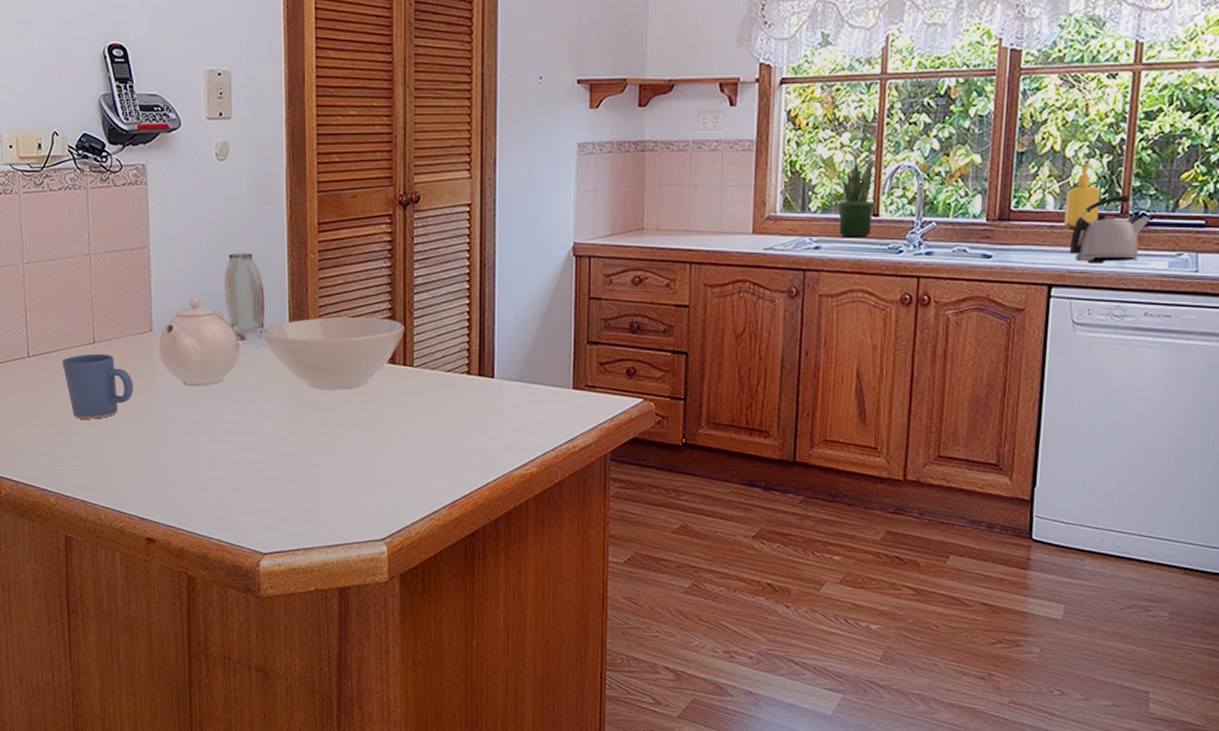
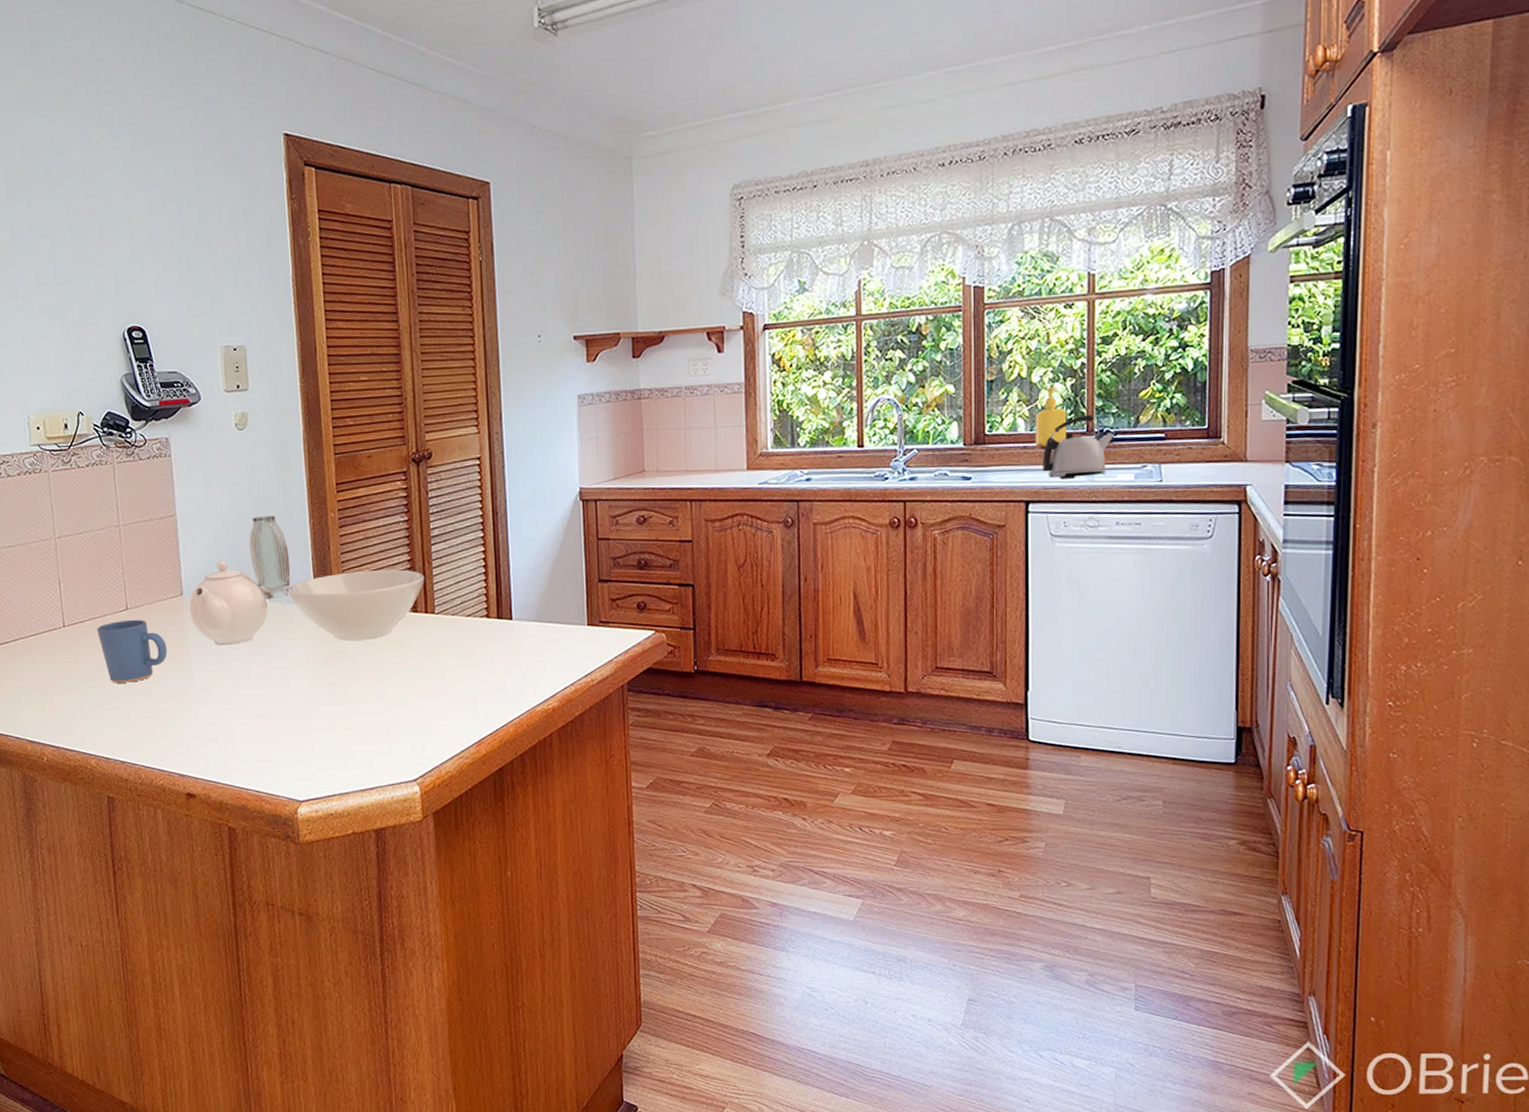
planter: present [837,159,875,238] -> none [824,394,859,469]

